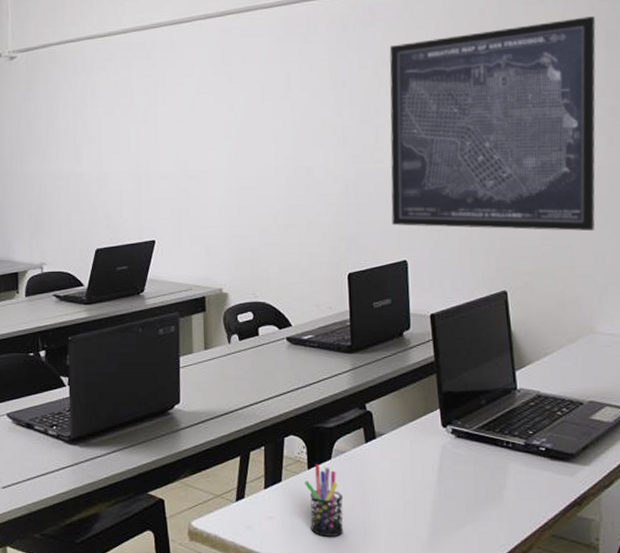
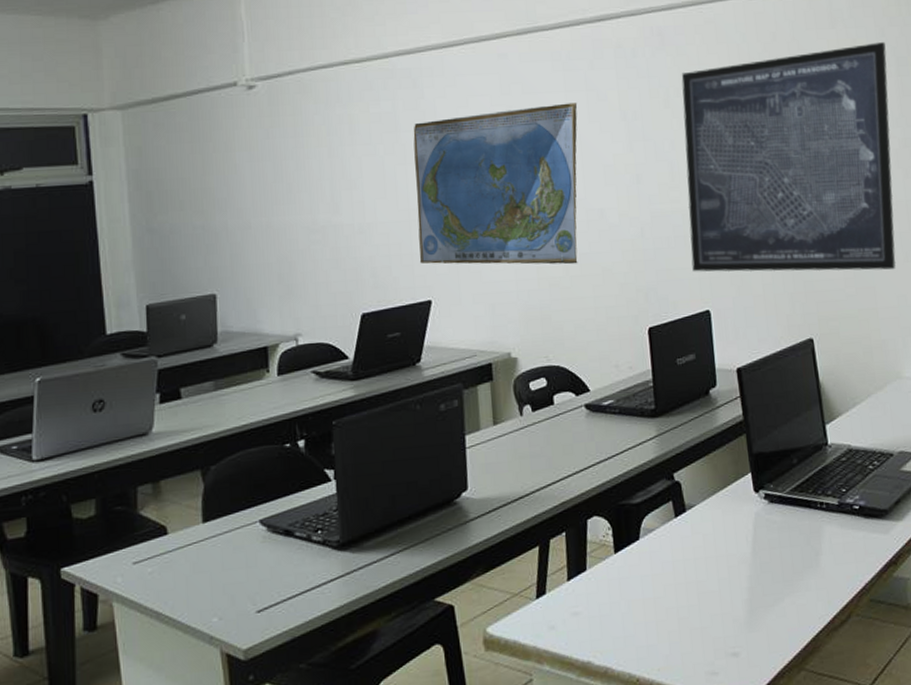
world map: none [145,72,291,215] -> present [413,103,578,265]
pen holder: present [305,464,344,537] -> none [612,546,657,629]

